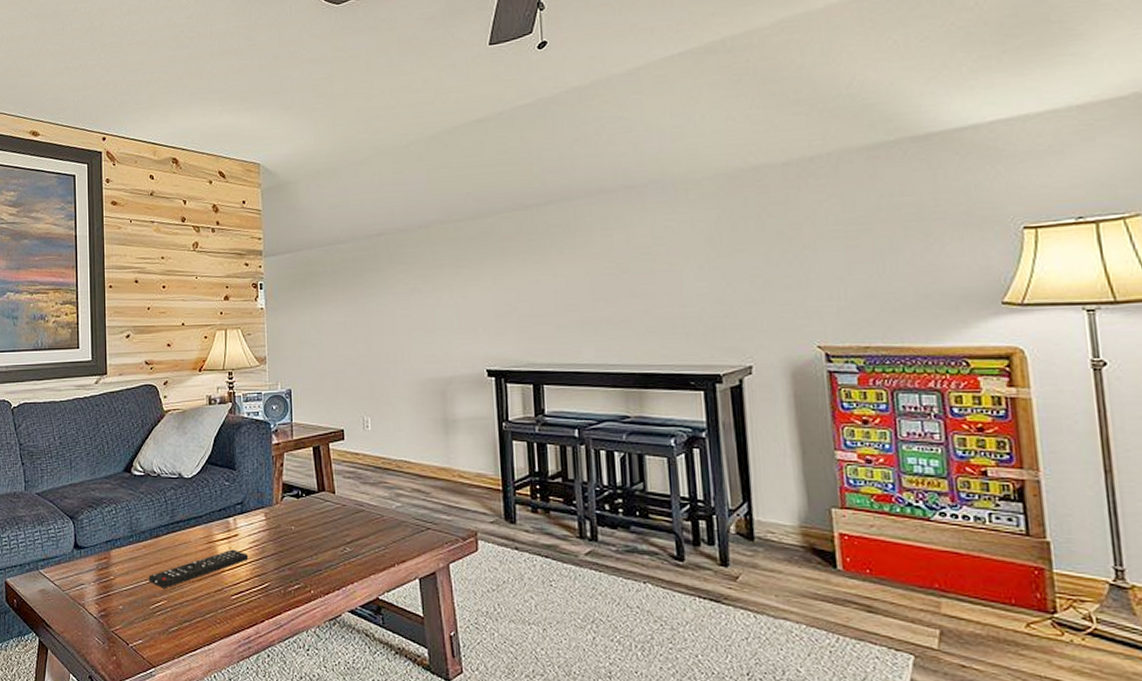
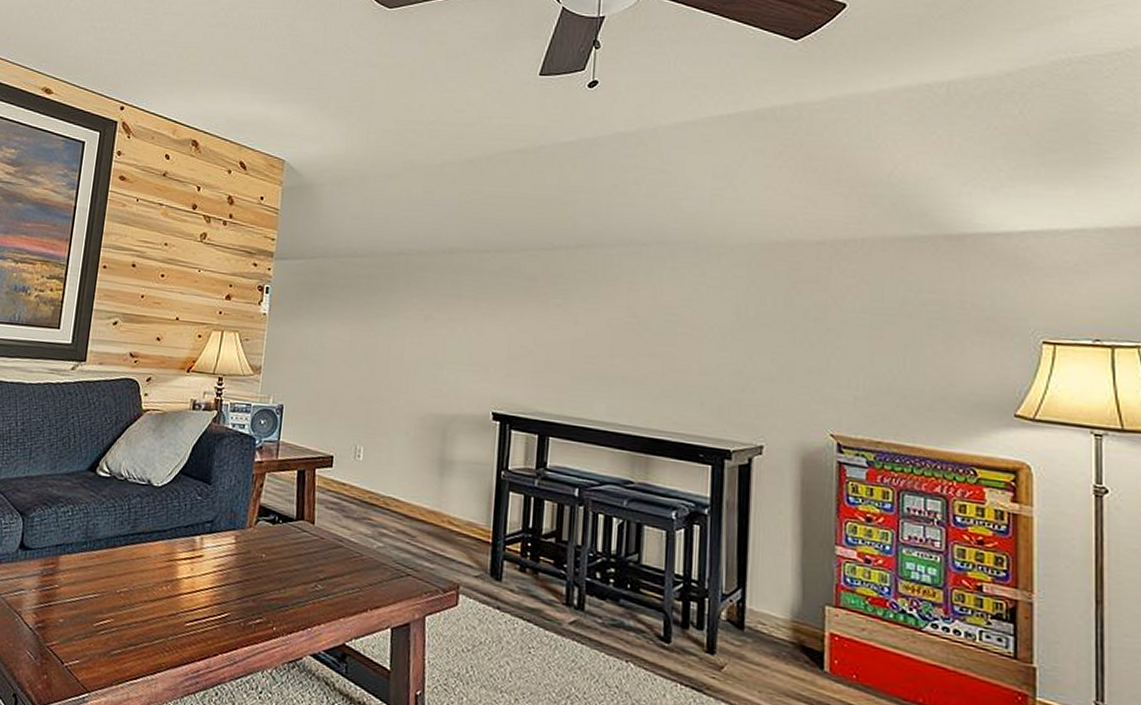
remote control: present [148,549,248,588] -> none [97,571,210,606]

